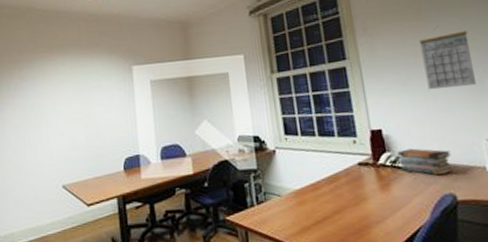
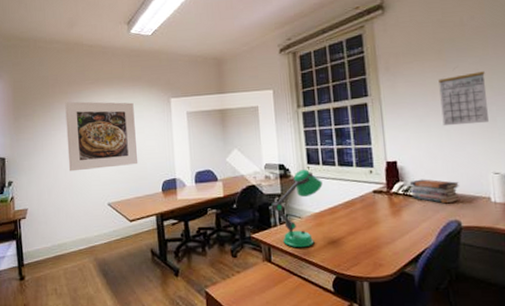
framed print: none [15,71,97,150] -> present [65,101,139,172]
desk lamp: none [246,141,303,231] -> present [271,169,323,248]

